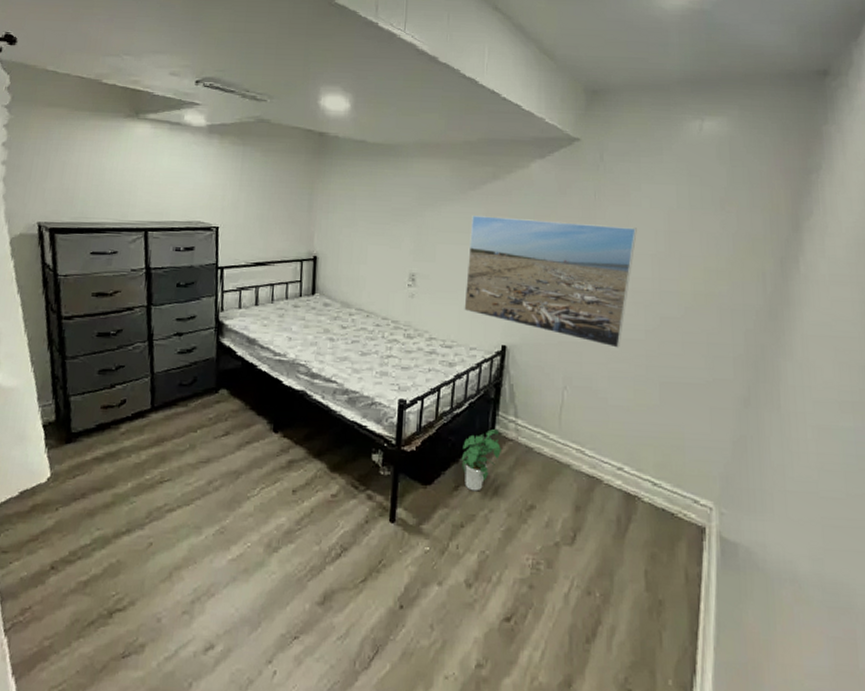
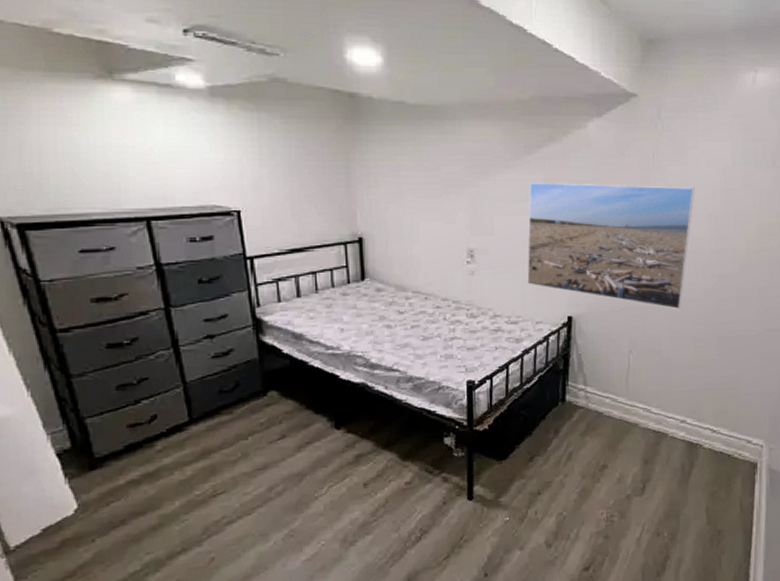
potted plant: present [461,428,501,492] -> none [534,398,573,460]

